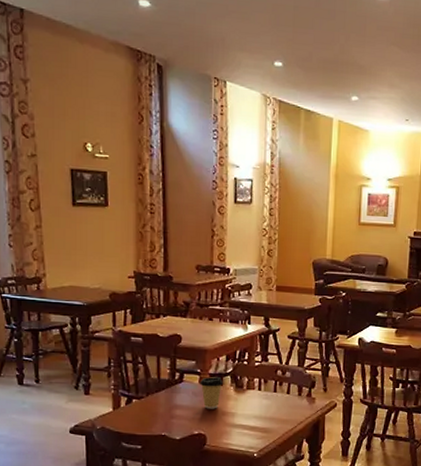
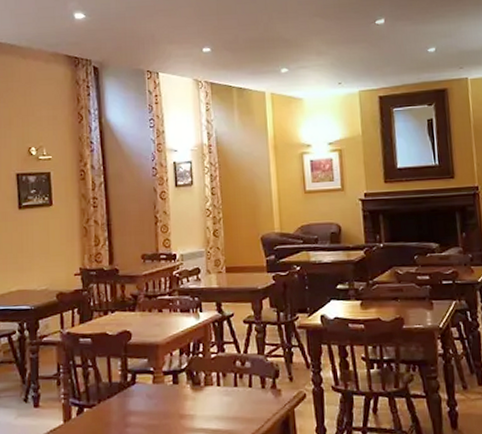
coffee cup: present [200,376,223,409] -> none [153,373,178,413]

